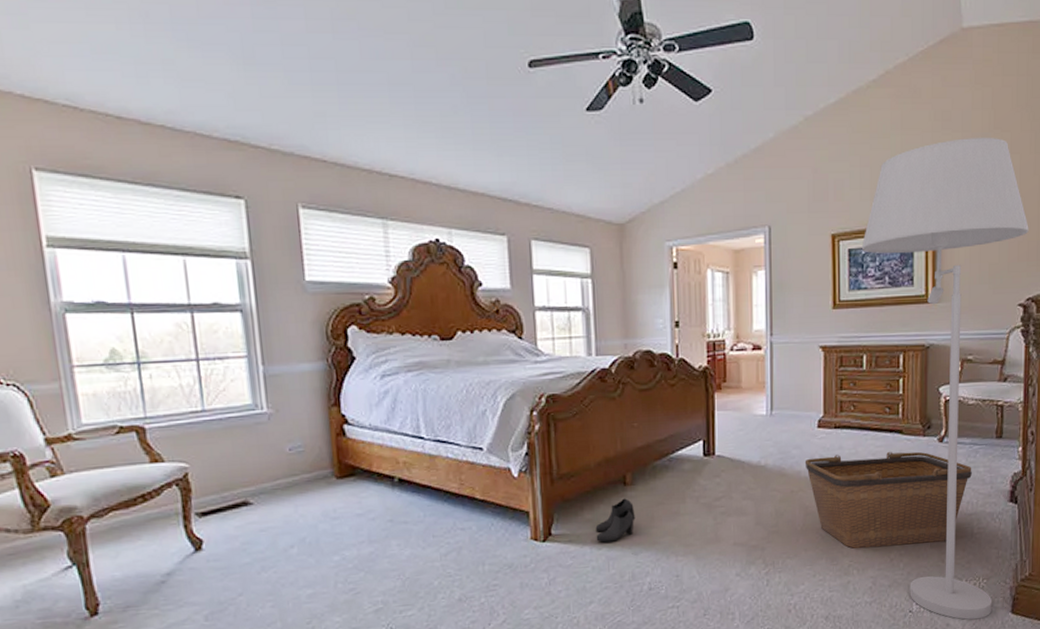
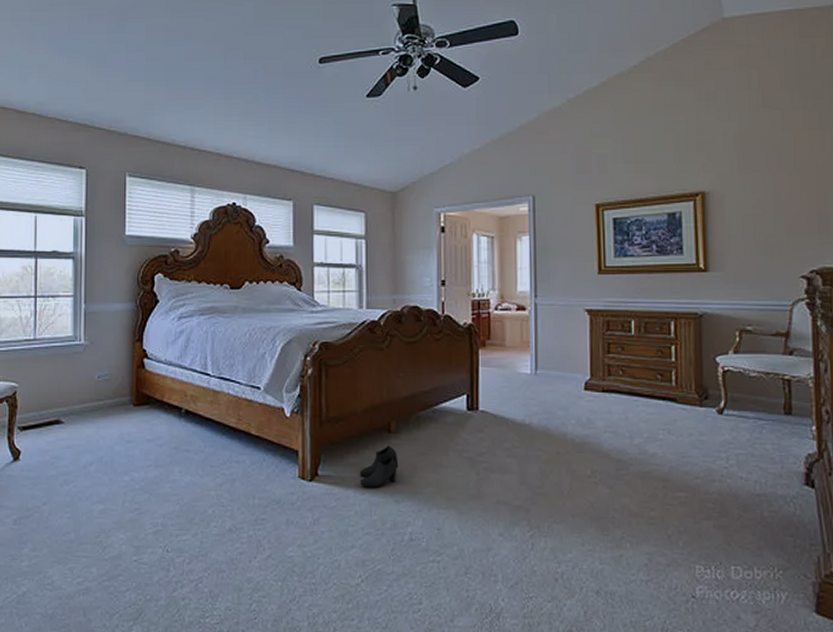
bicycle basket: present [804,451,972,549] -> none [571,419,758,522]
floor lamp: present [861,138,1029,620] -> none [626,115,808,616]

